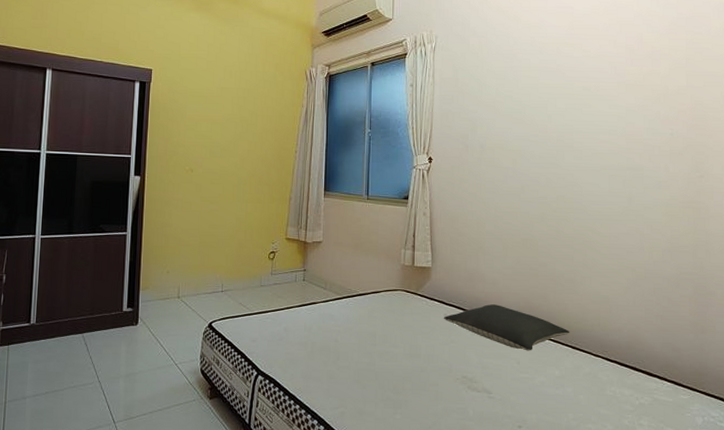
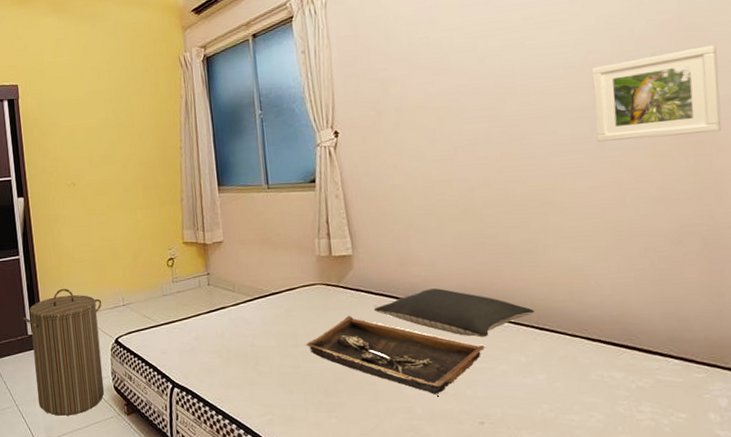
laundry hamper: none [119,268,202,396] -> present [22,288,105,416]
tray: none [382,321,529,400] -> present [305,315,485,396]
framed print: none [627,134,714,202] -> present [591,45,721,142]

